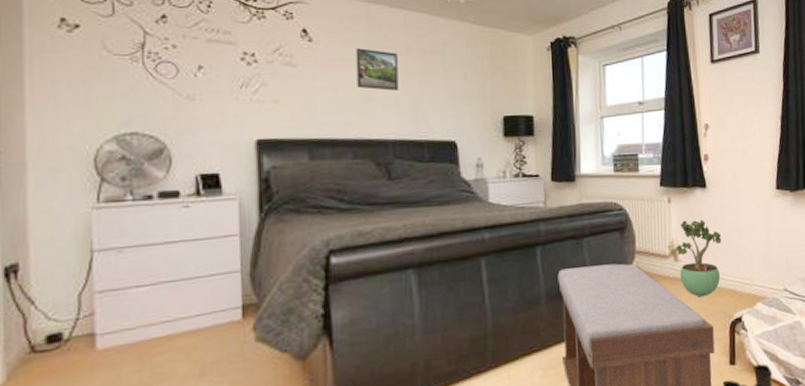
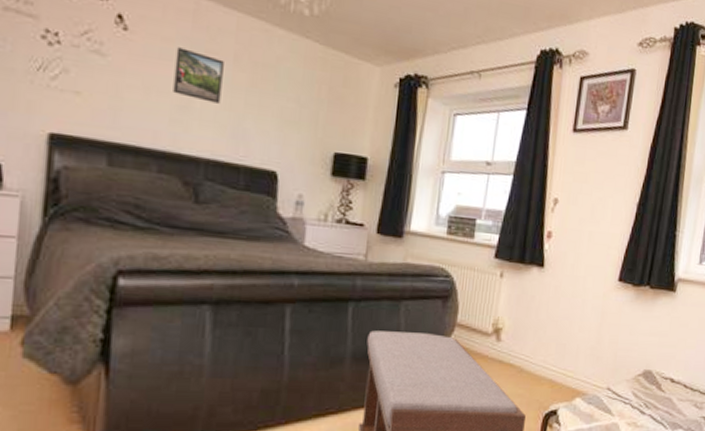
potted plant: present [675,220,722,297] -> none [499,298,551,383]

